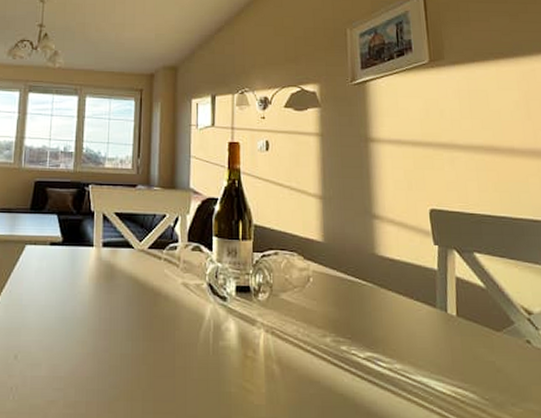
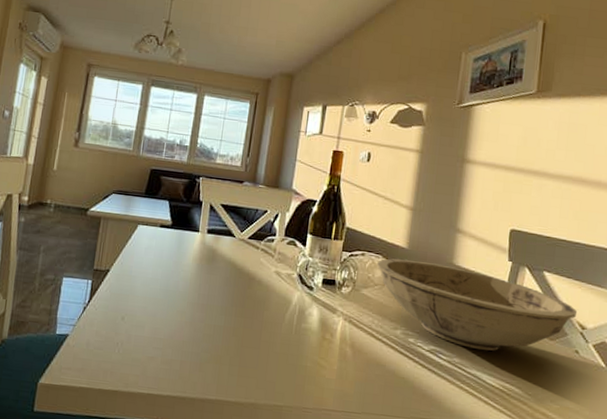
bowl: none [292,254,520,352] -> present [376,258,578,351]

